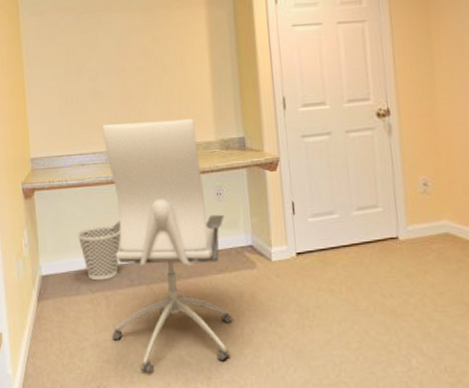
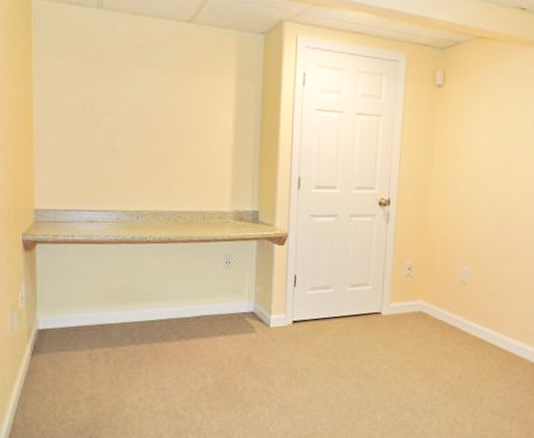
wastebasket: present [76,224,121,281] -> none [79,283,127,337]
office chair: present [103,118,233,374] -> none [108,183,231,425]

